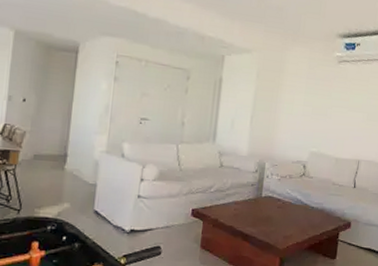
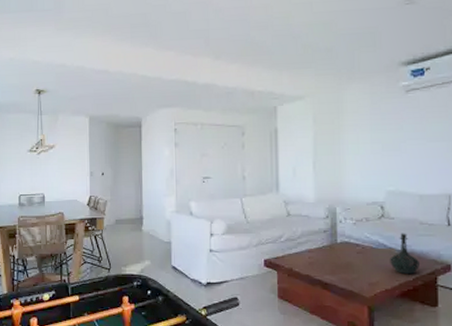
bottle: none [303,191,328,230] -> present [390,233,421,275]

